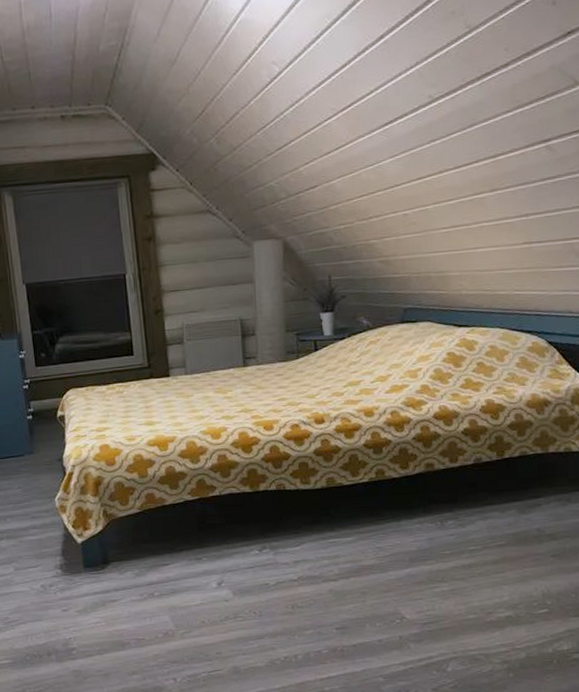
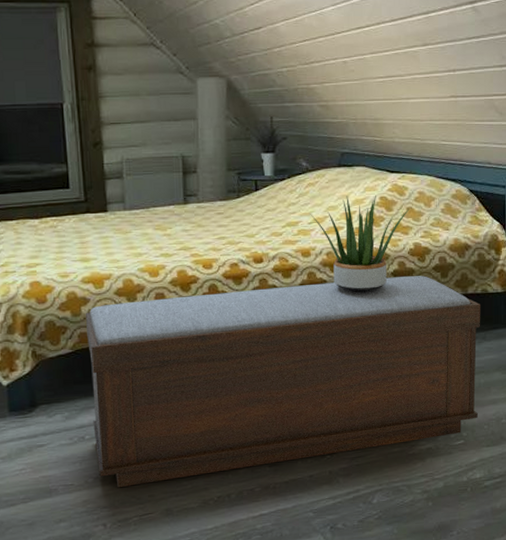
bench: none [152,434,565,644] -> present [86,276,481,488]
potted plant: none [372,352,480,453] -> present [310,196,410,293]

